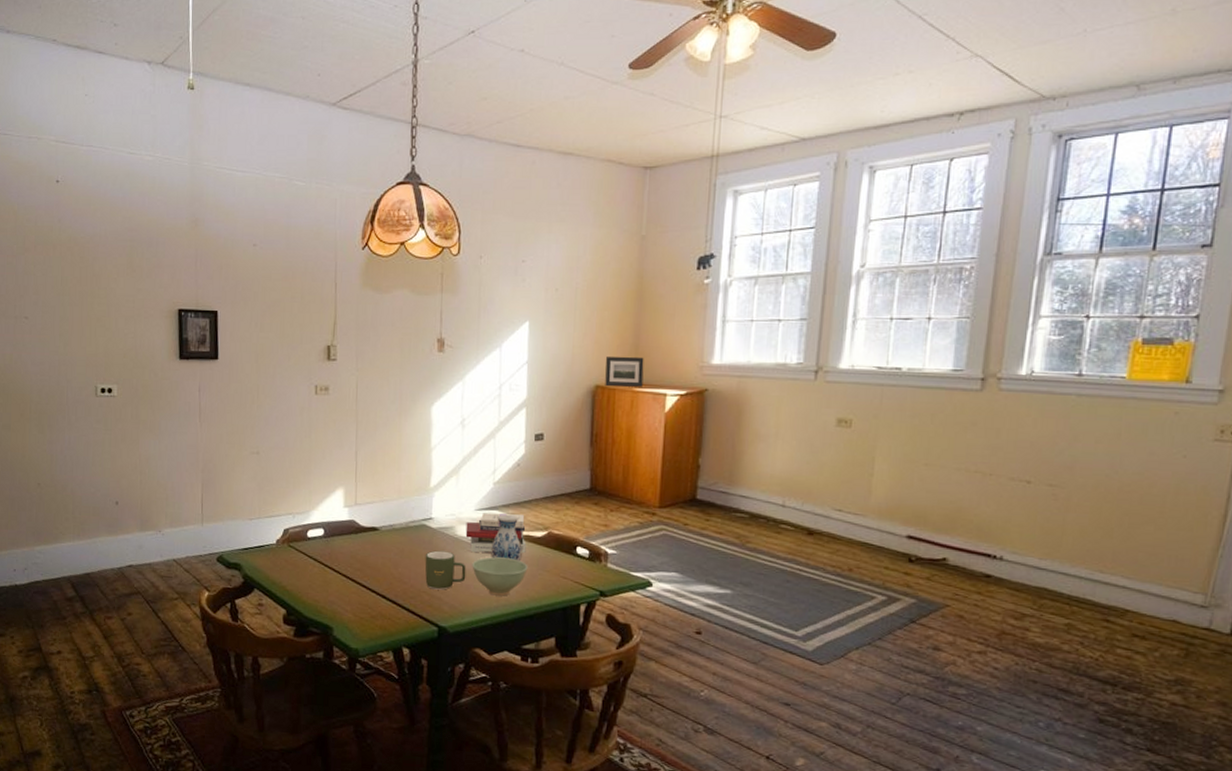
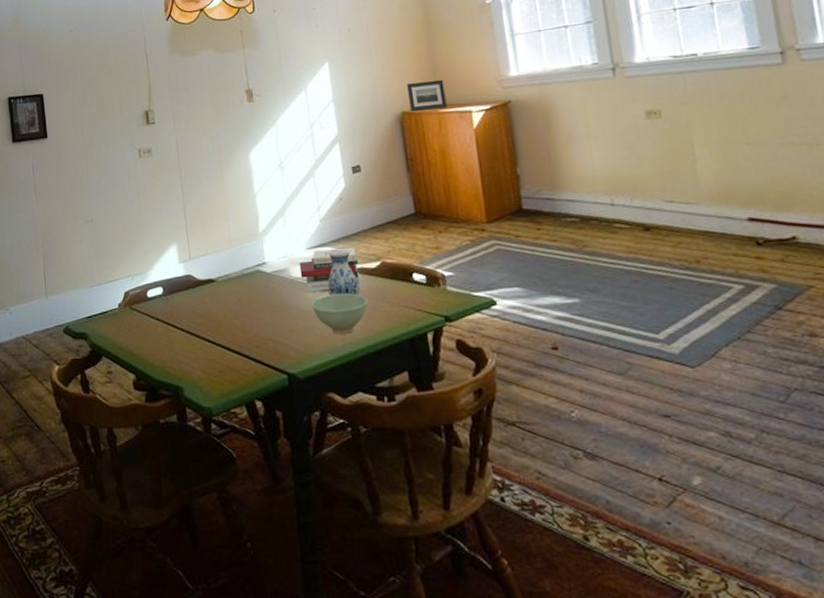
mug: present [425,550,466,590] -> none [264,294,308,336]

